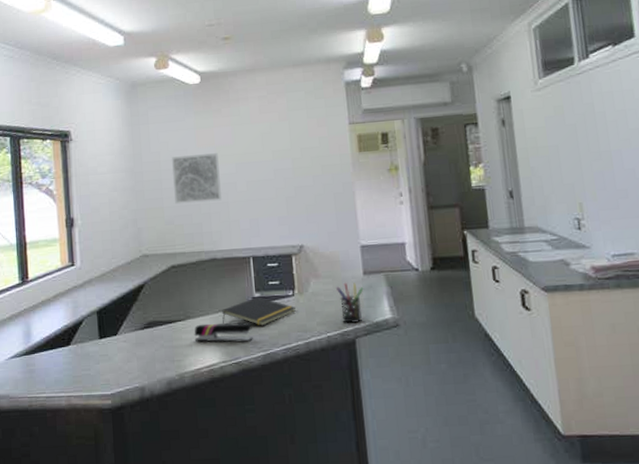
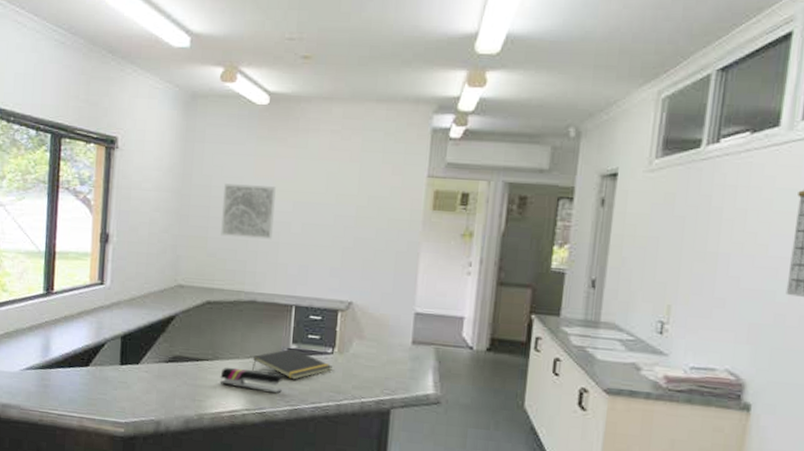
pen holder: present [336,282,364,323] -> none [380,349,410,393]

